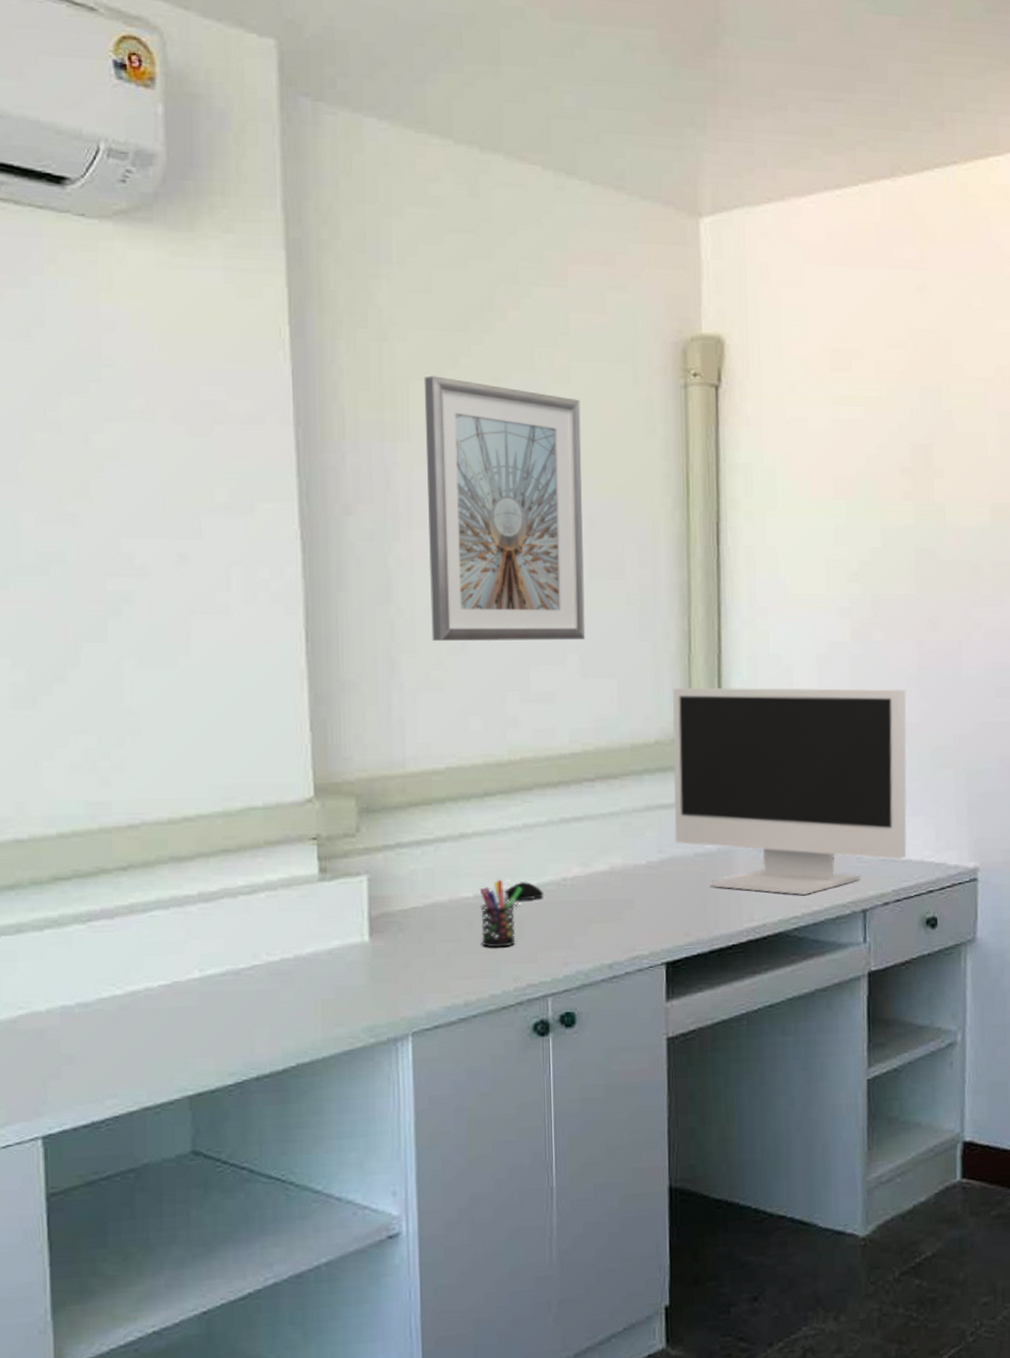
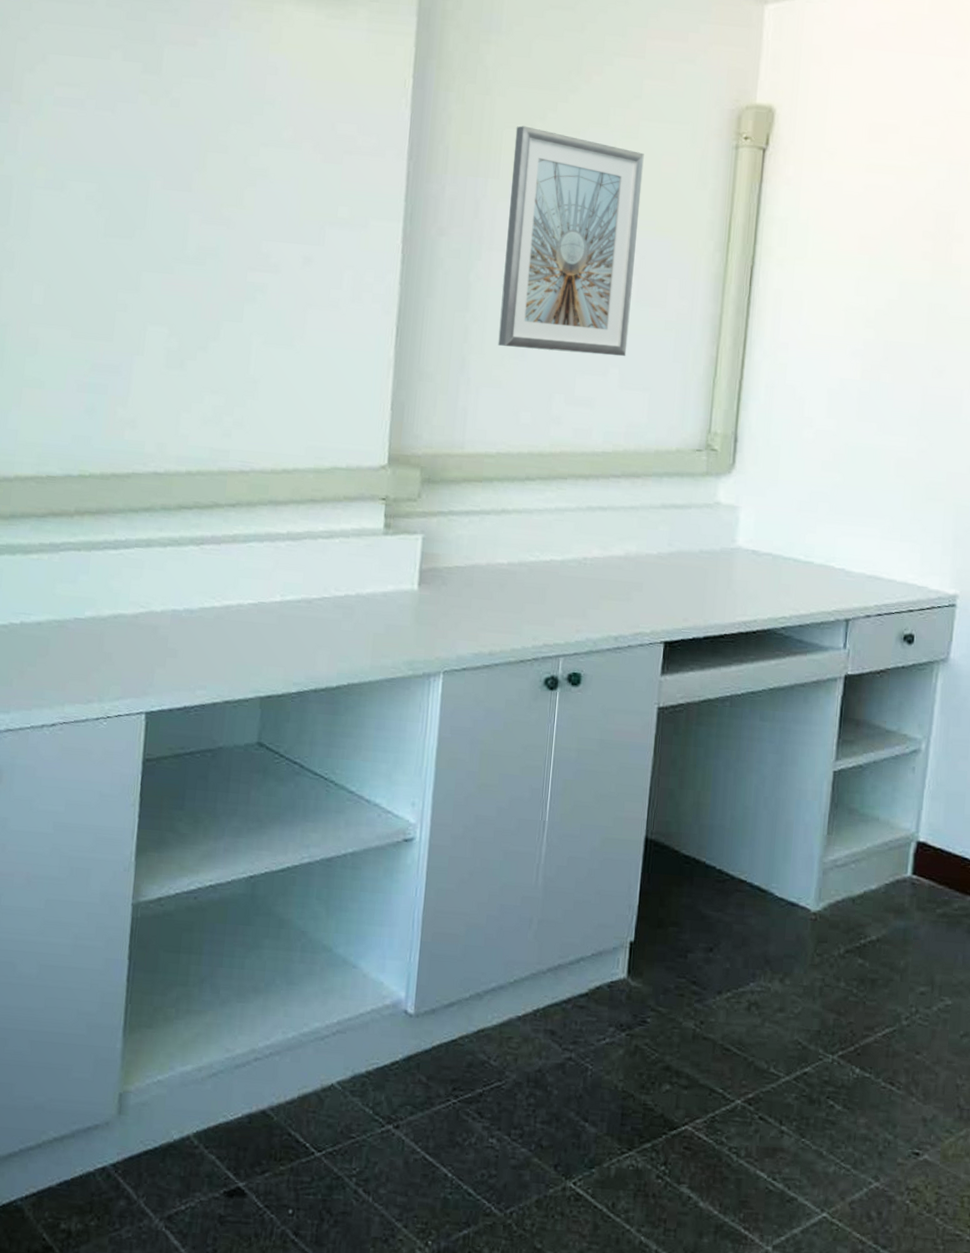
pen holder: present [479,879,522,948] -> none [509,551,549,610]
computer mouse: present [504,881,543,906] -> none [533,555,566,576]
monitor: present [672,687,907,895] -> none [684,405,907,599]

